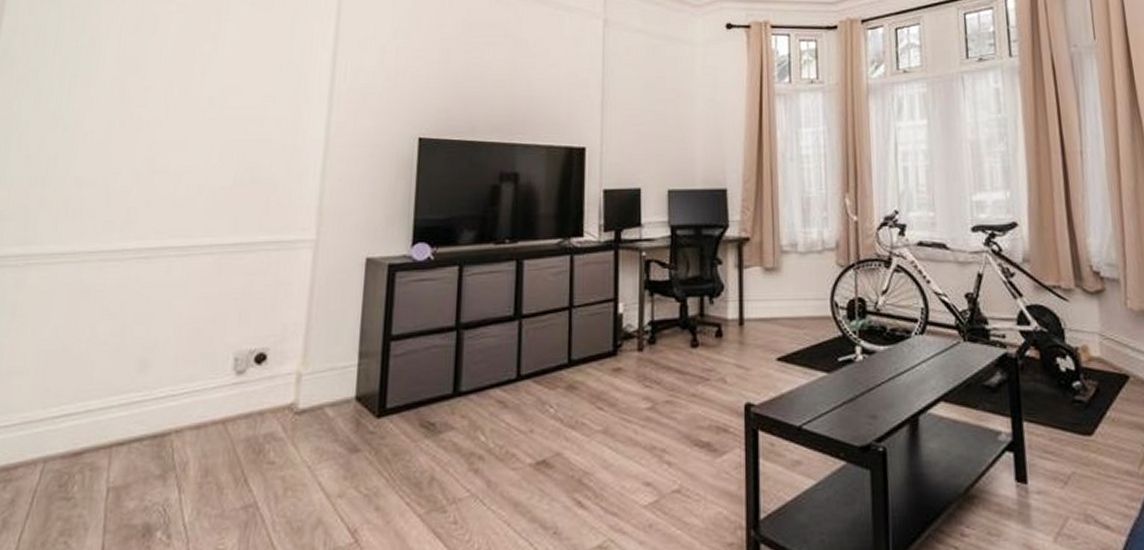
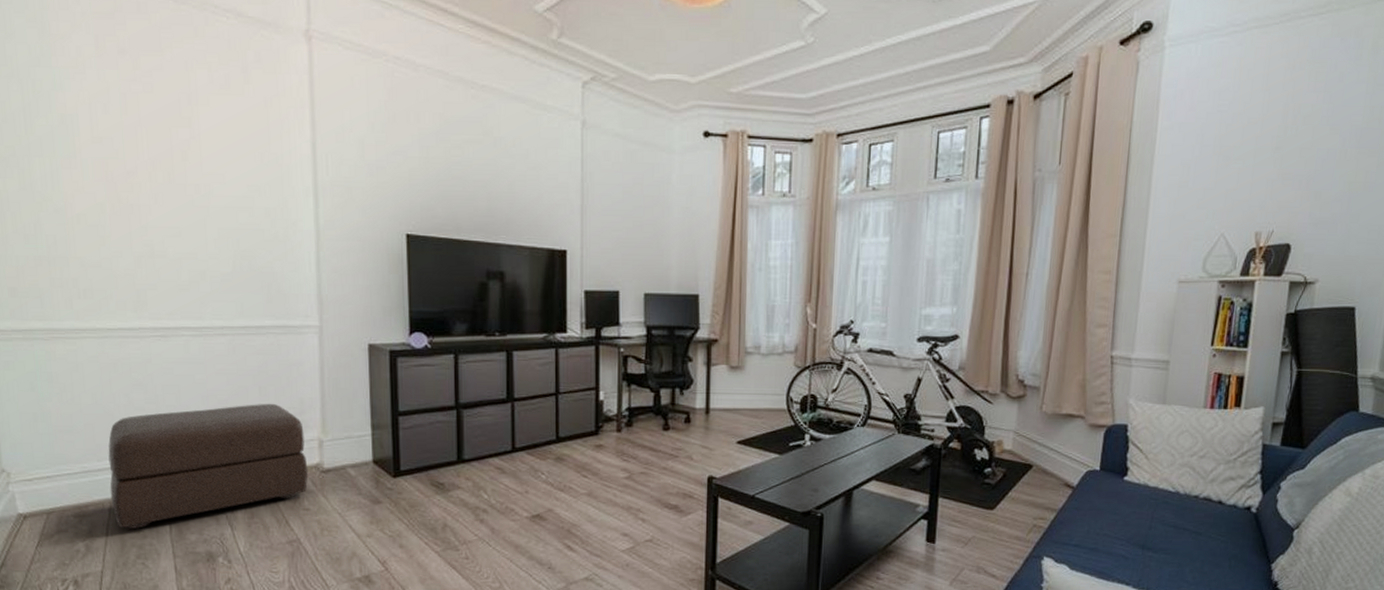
ottoman: none [45,330,282,495] -> present [108,403,309,529]

